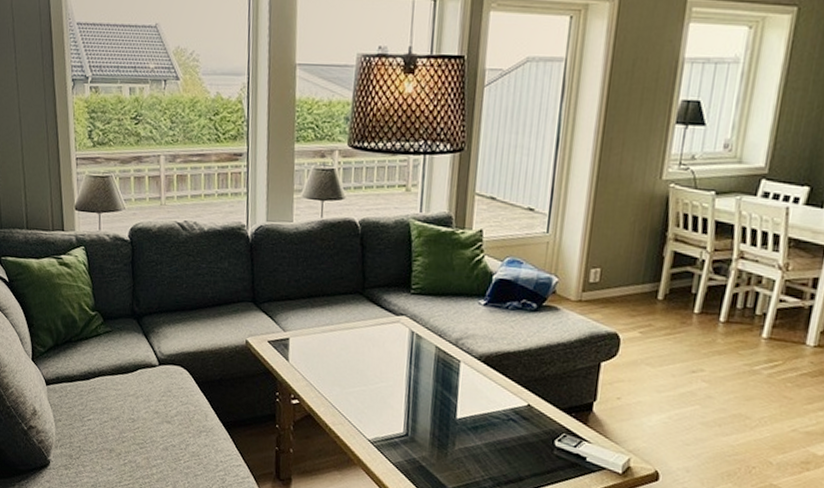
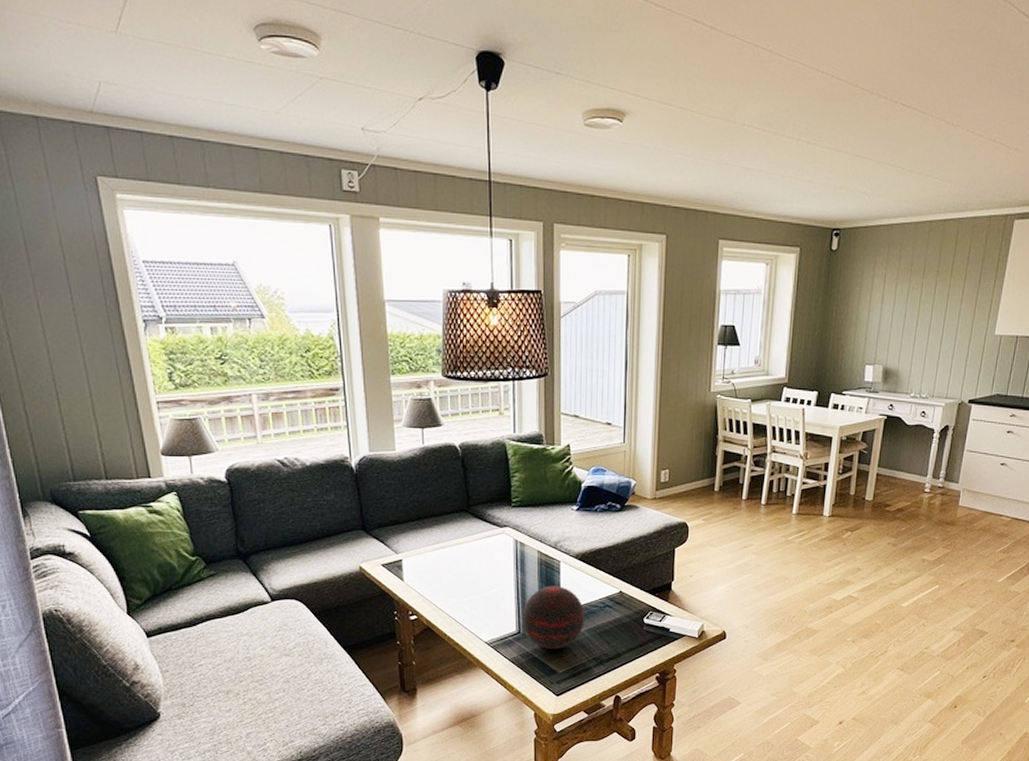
decorative orb: none [411,387,485,461] -> present [522,586,585,650]

